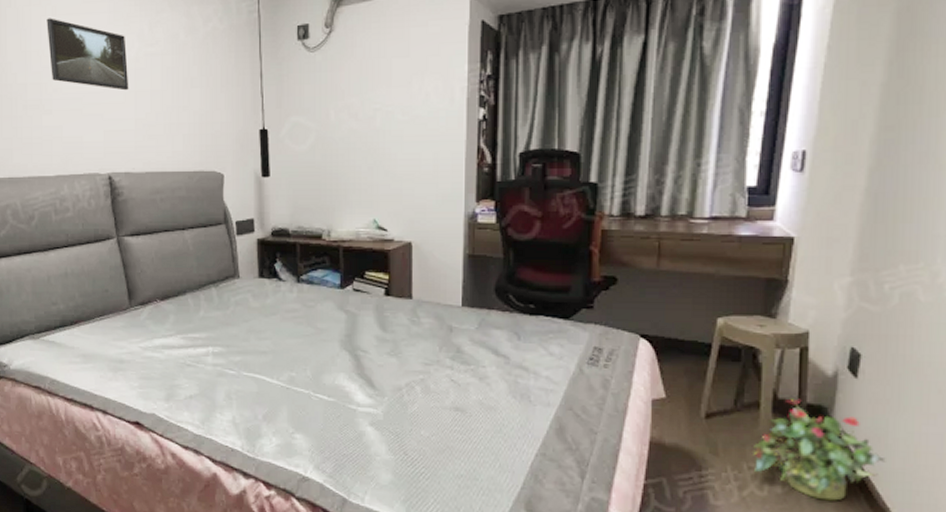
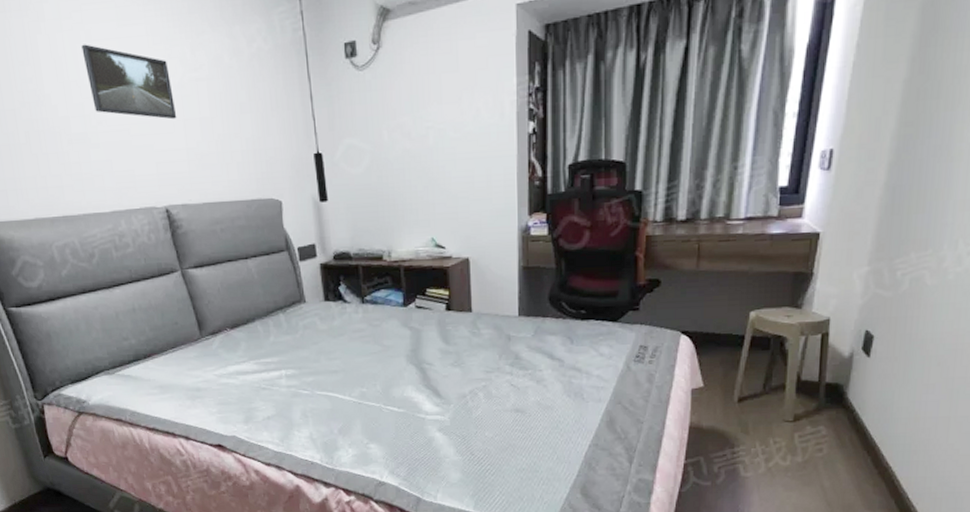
potted plant: present [753,398,886,501] -> none [779,379,891,465]

